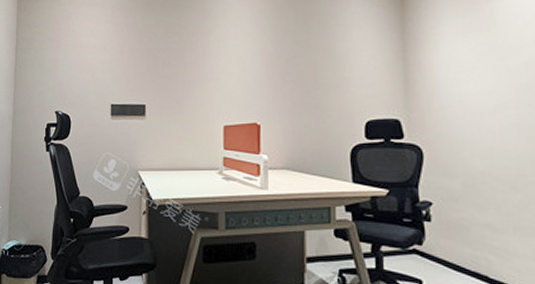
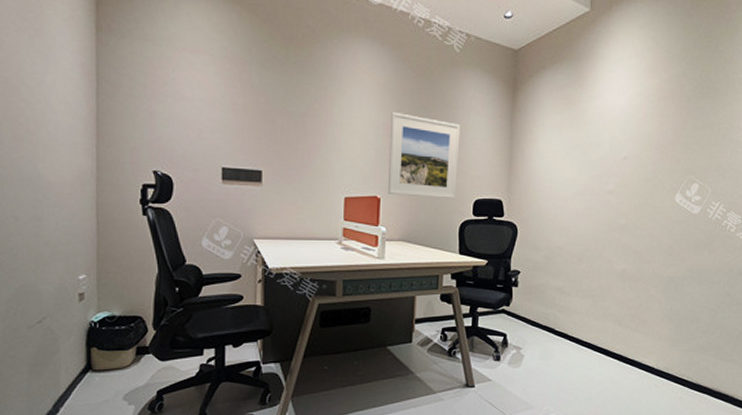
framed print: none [267,37,344,122] -> present [387,113,460,199]

